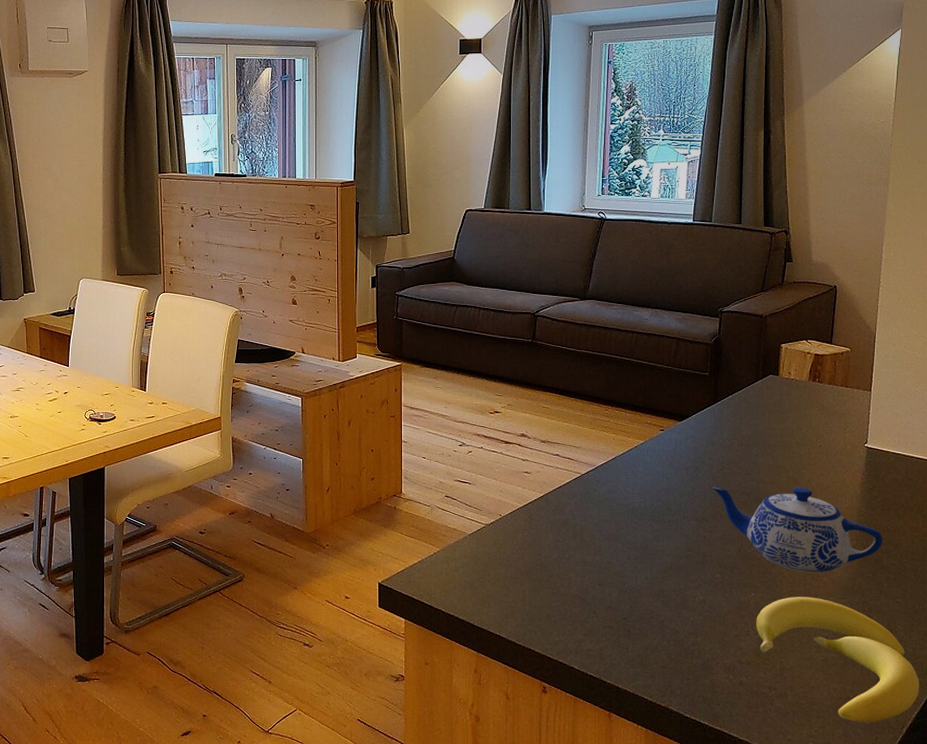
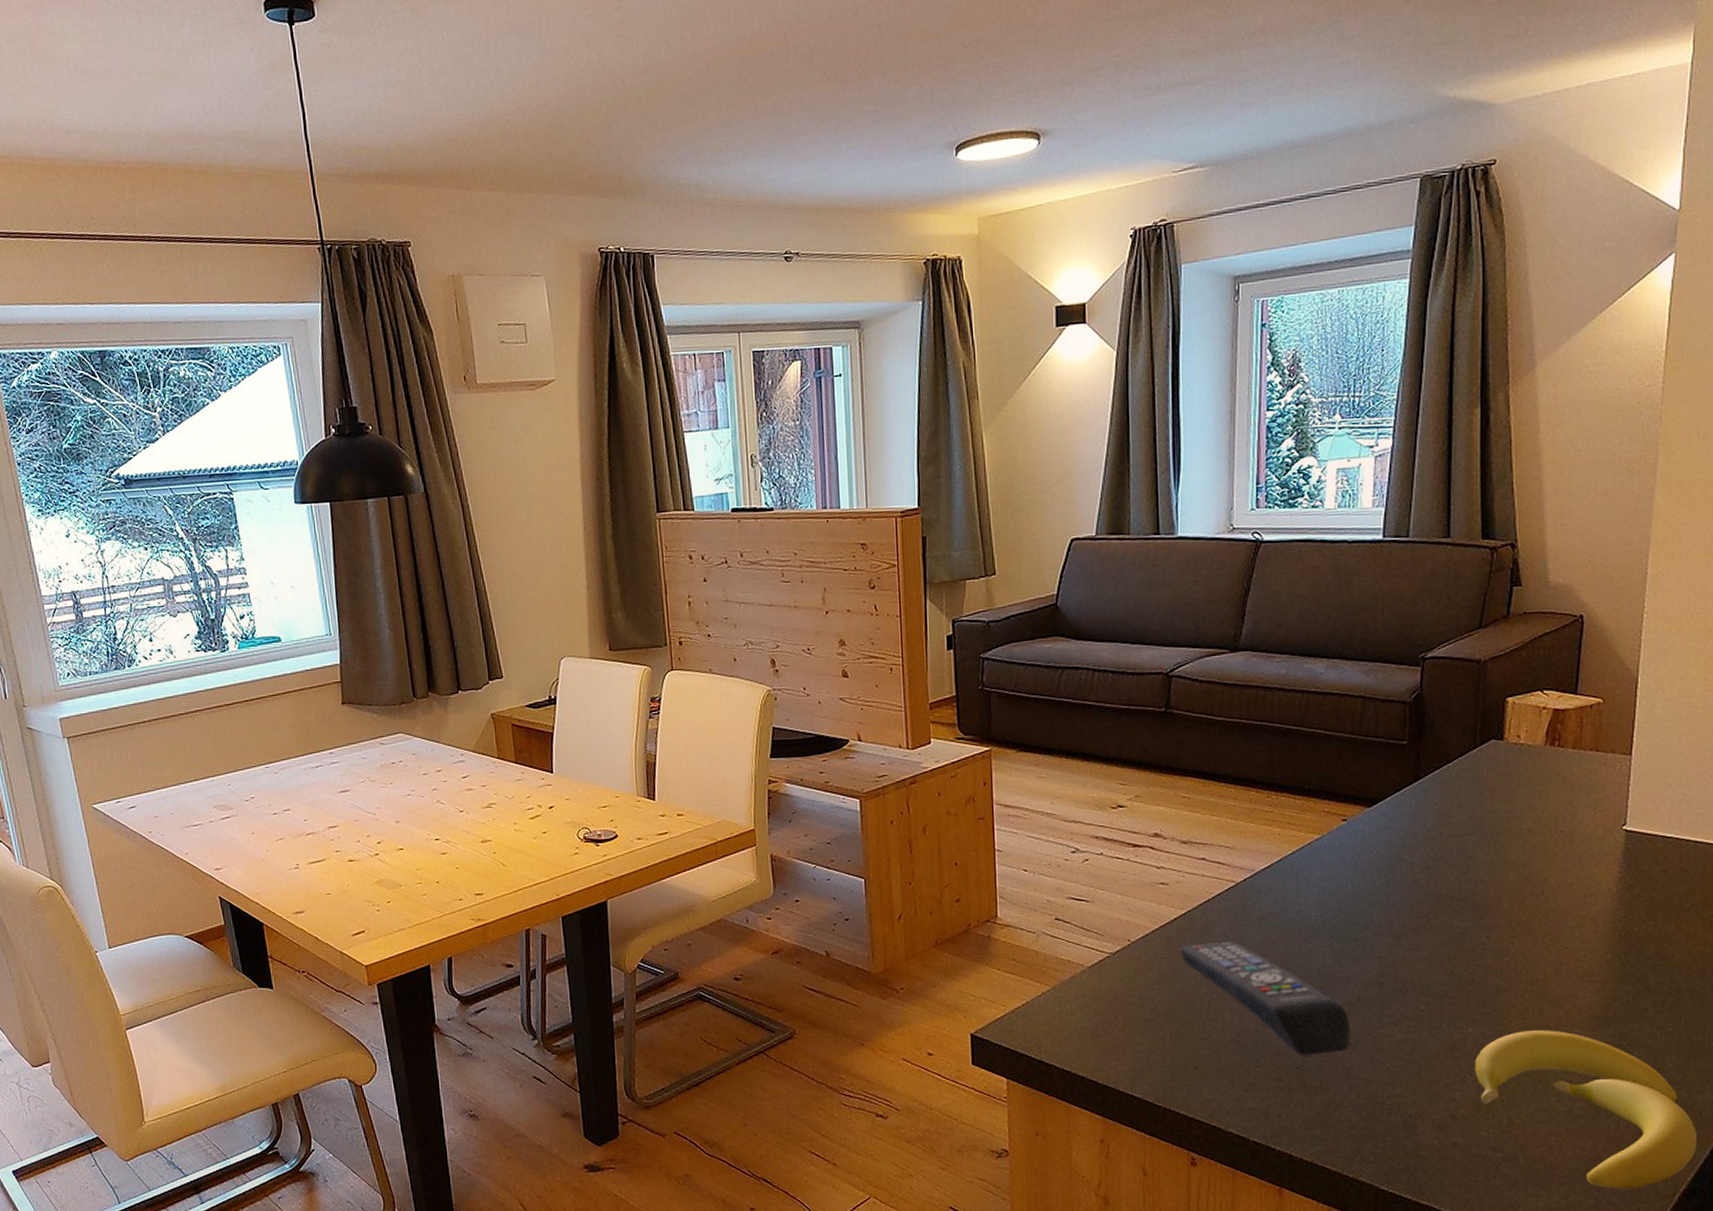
remote control: none [538,518,664,609] -> present [1180,941,1350,1055]
teapot: present [711,485,883,573] -> none [1412,886,1647,999]

